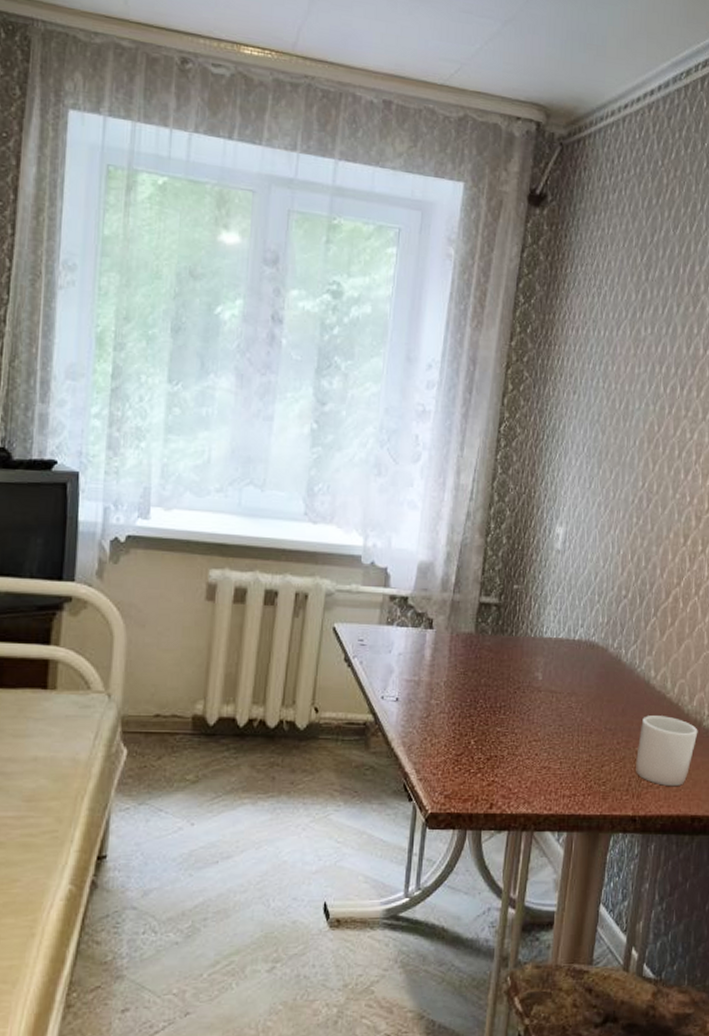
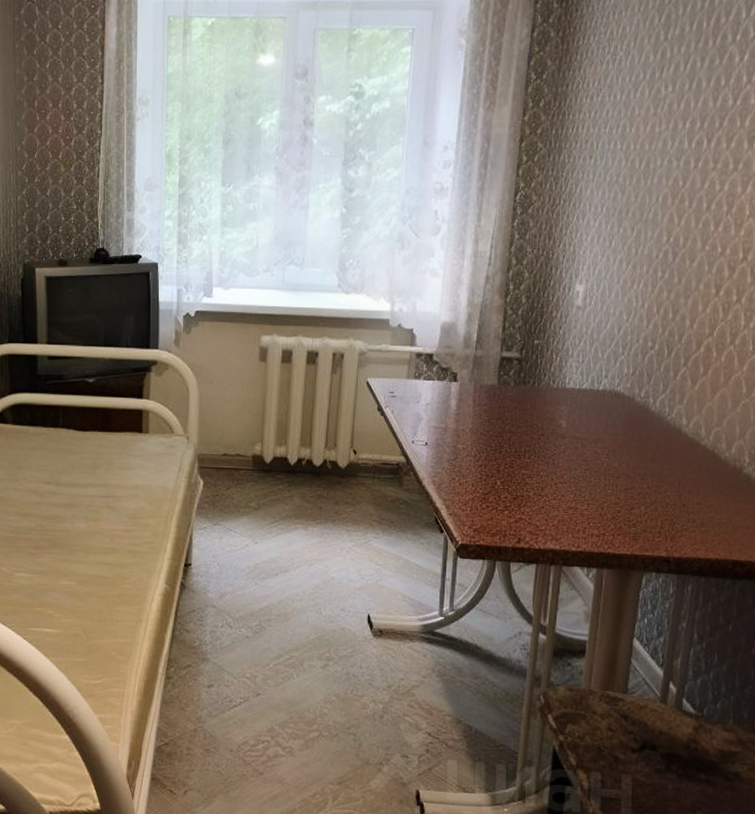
mug: present [636,716,698,786] -> none [668,462,738,531]

